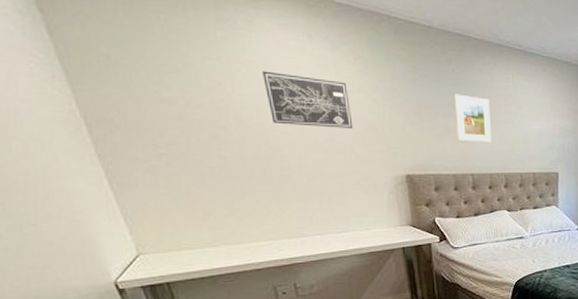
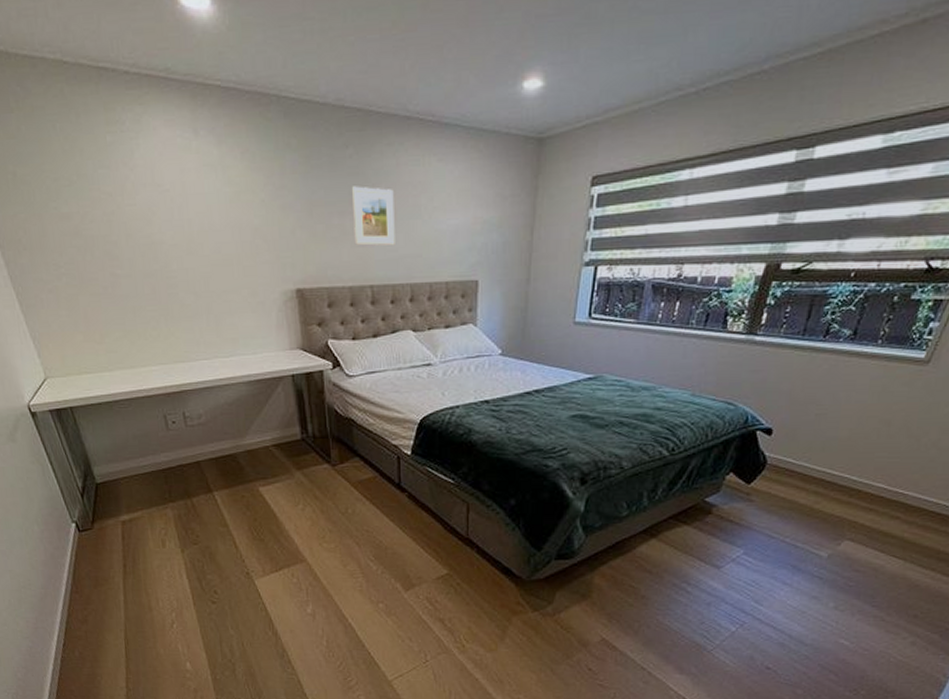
wall art: present [262,71,353,128] -> none [150,176,240,237]

